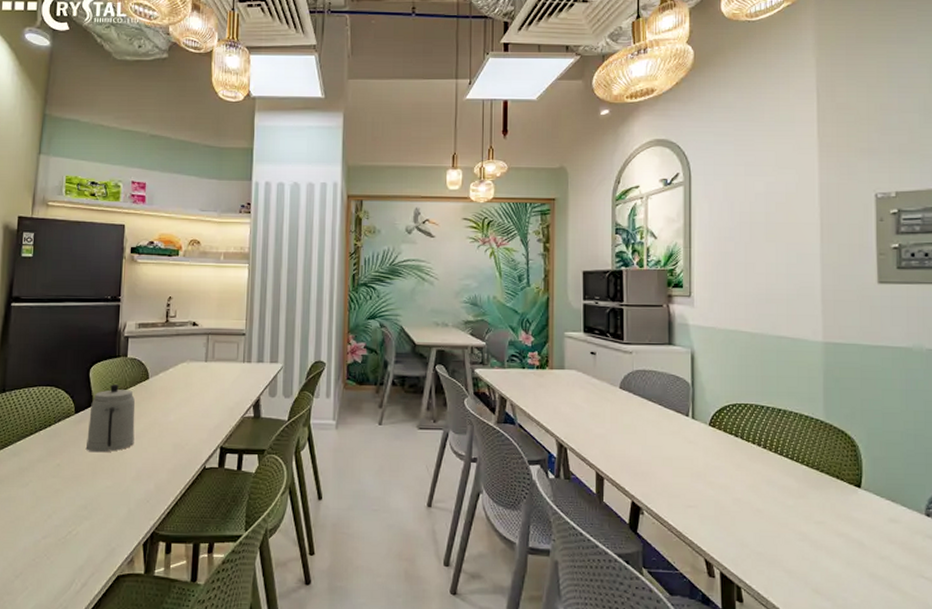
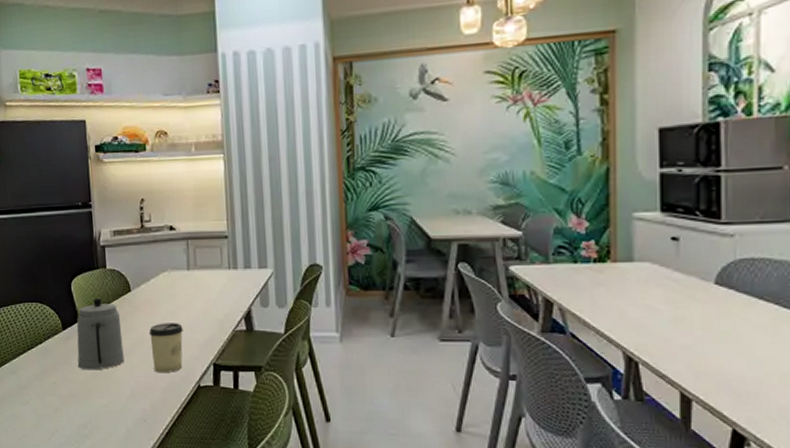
cup: none [161,409,195,456] -> present [148,323,183,374]

